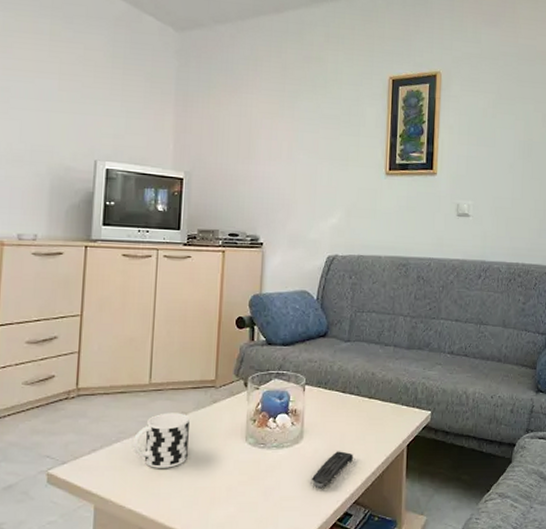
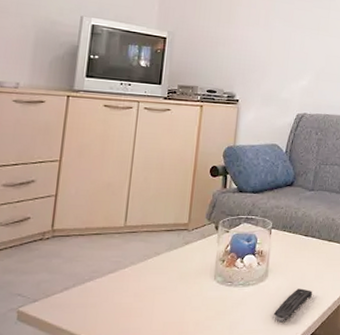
cup: present [133,413,190,468] -> none [105,253,162,305]

